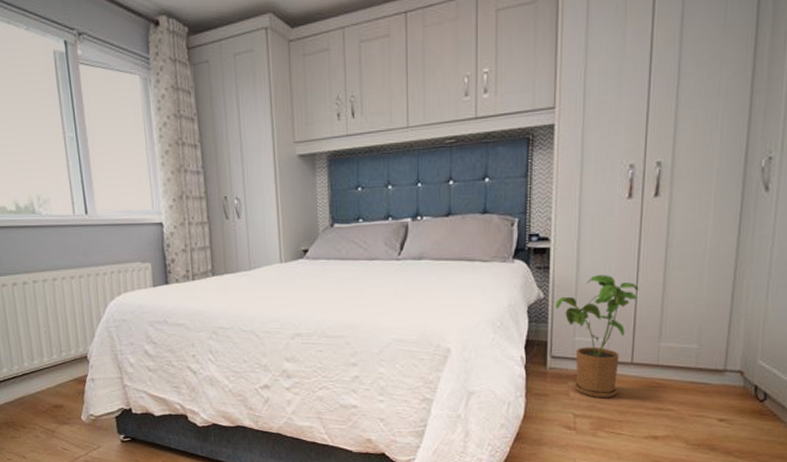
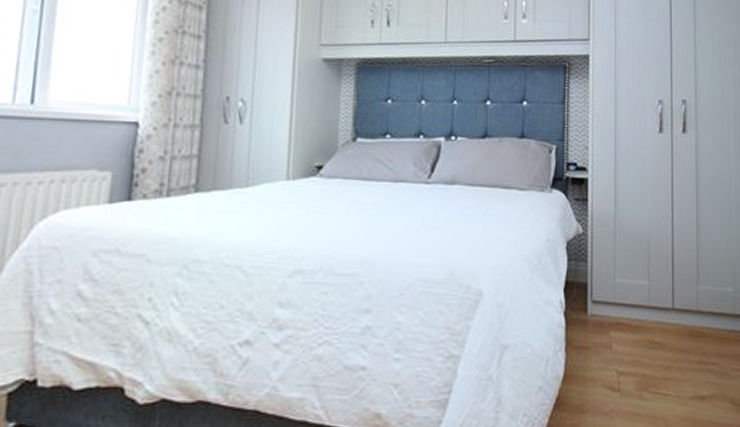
house plant: present [555,275,639,399] -> none [595,210,675,352]

